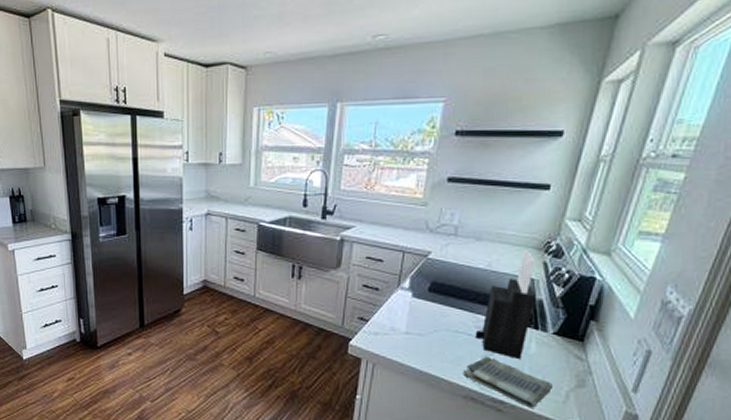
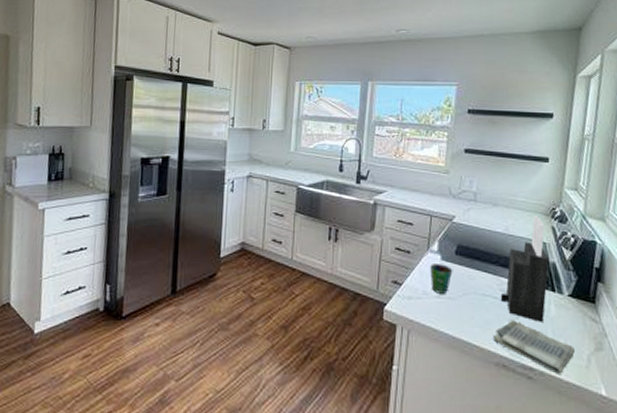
cup: none [399,301,425,330] -> present [430,264,453,294]

